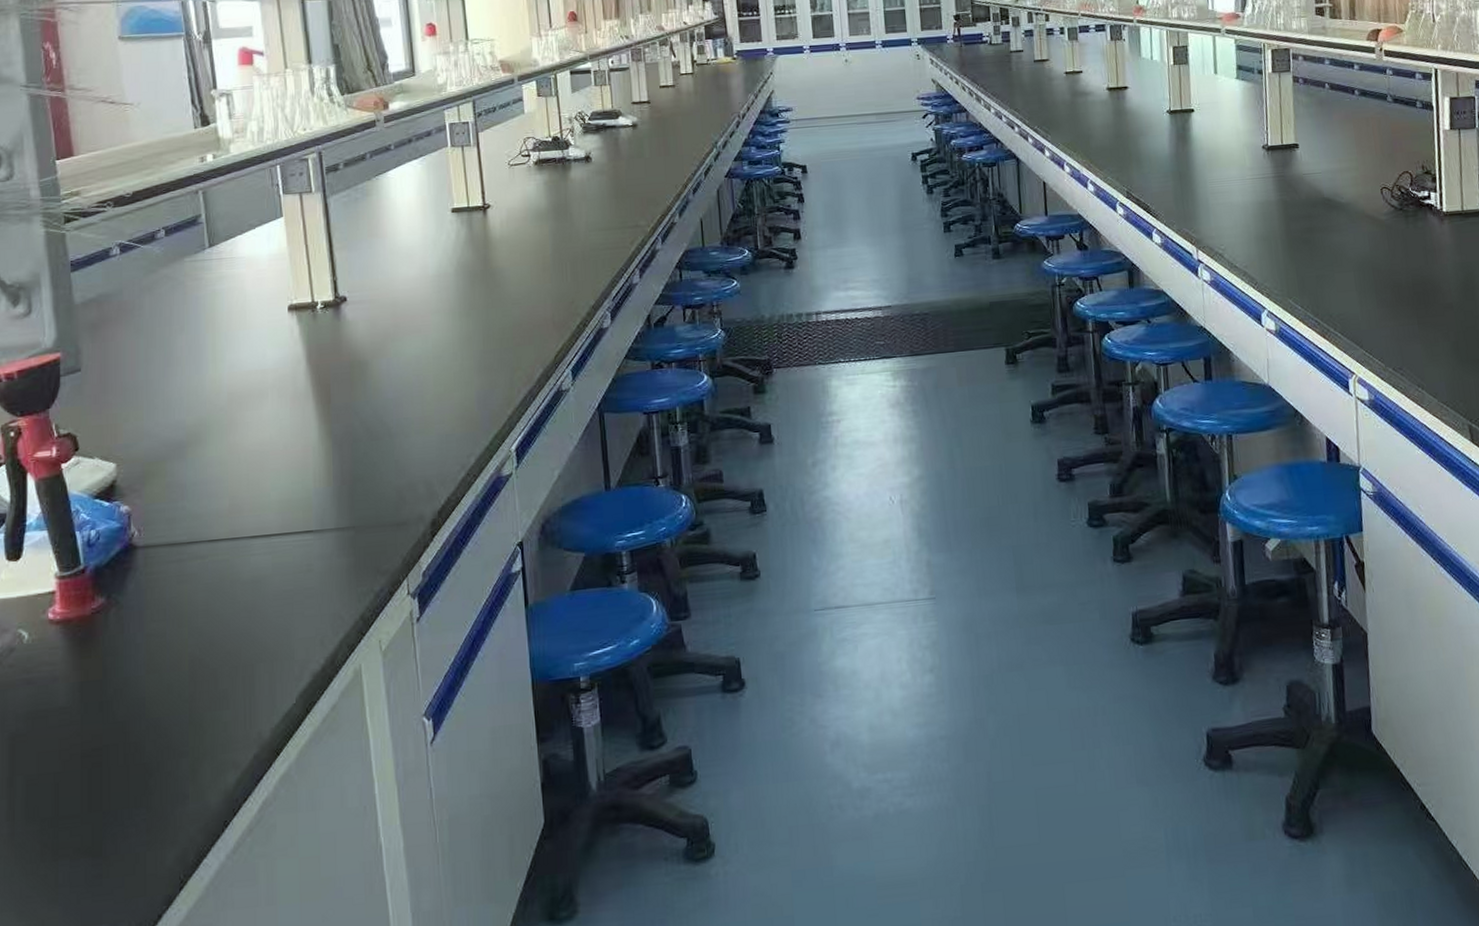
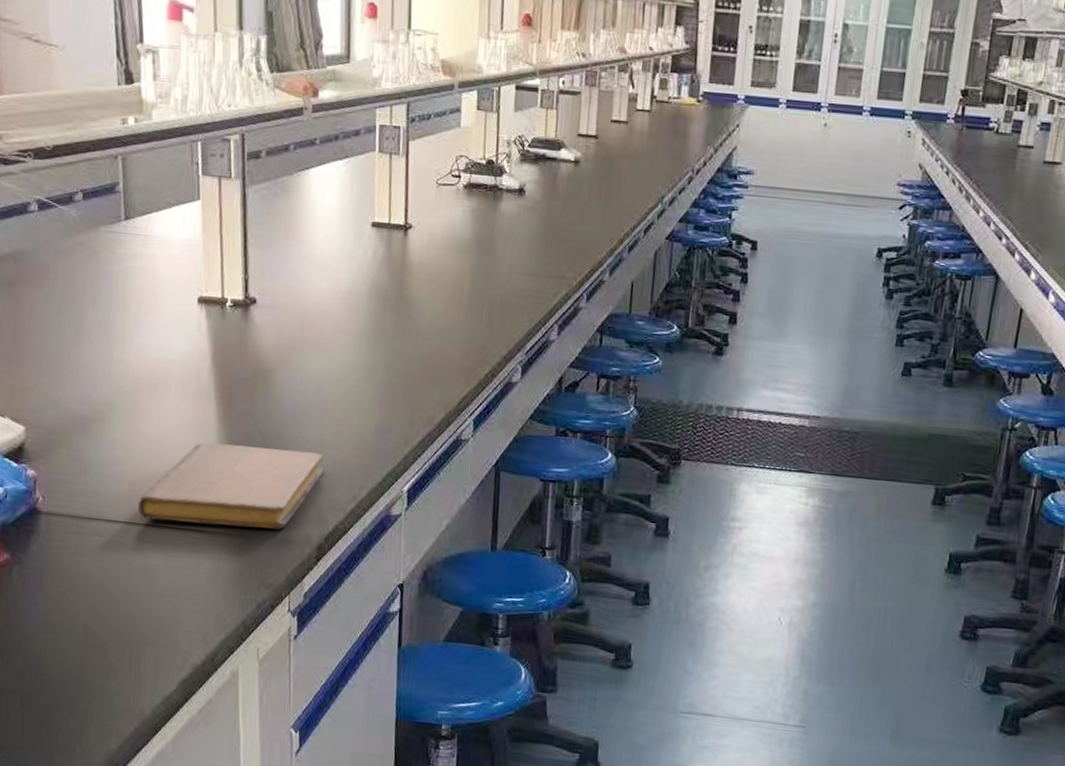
notebook: none [241,430,430,531] -> present [137,443,324,530]

